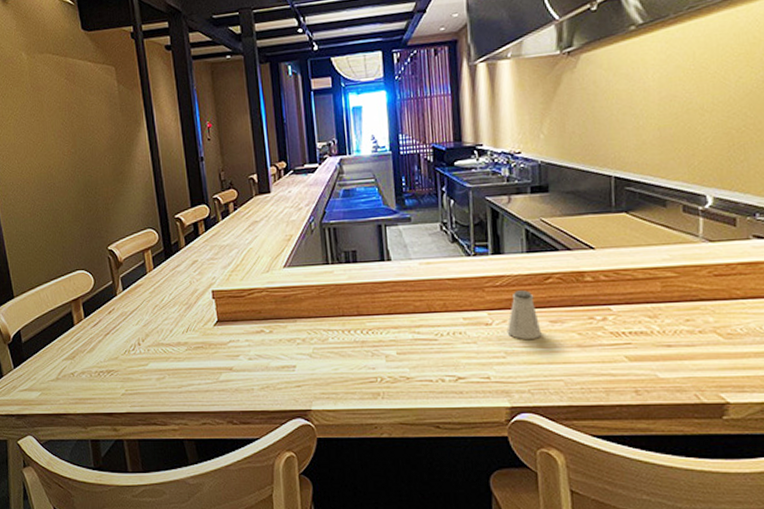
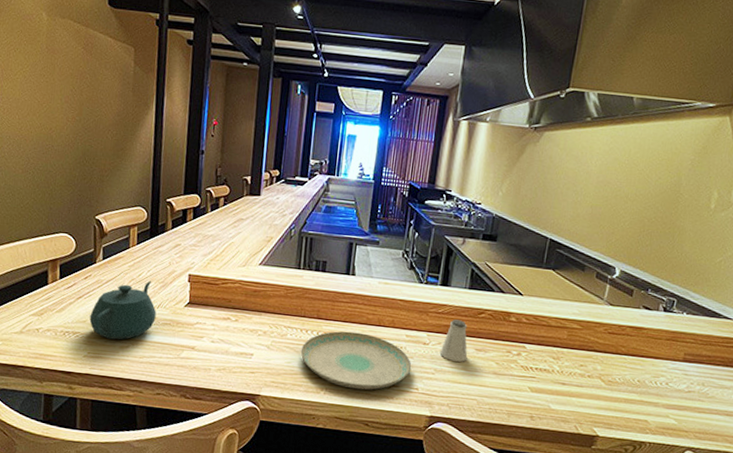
teapot: none [120,305,187,373] -> present [89,281,156,340]
plate: none [346,323,477,389] -> present [300,331,412,390]

